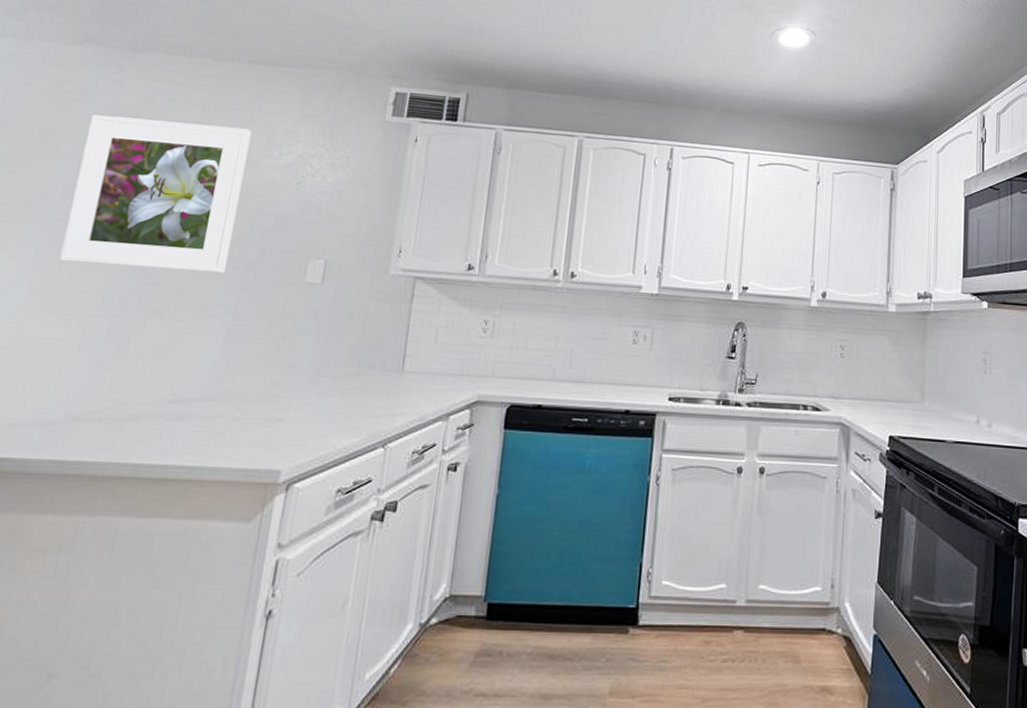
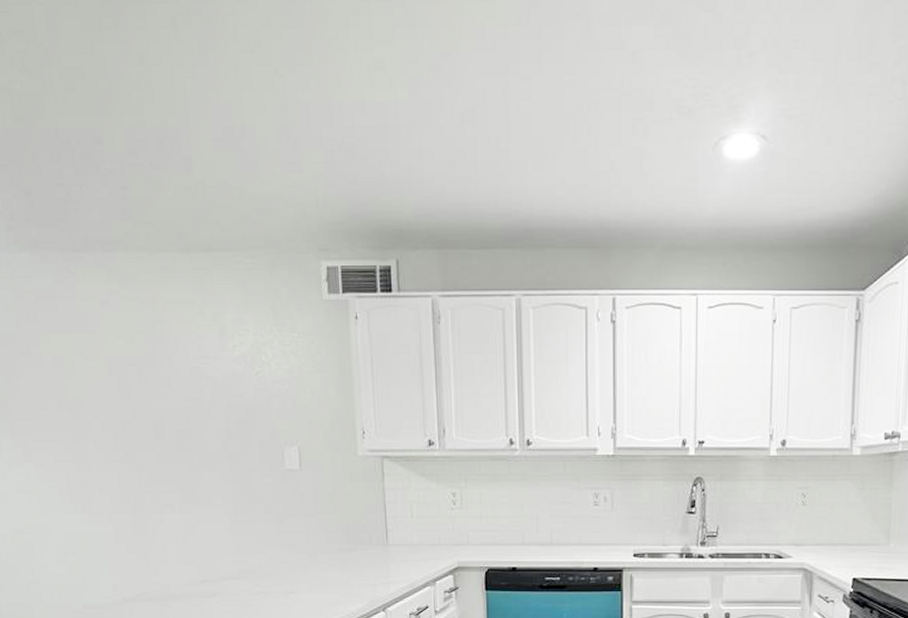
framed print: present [59,114,252,273] -> none [59,322,215,466]

